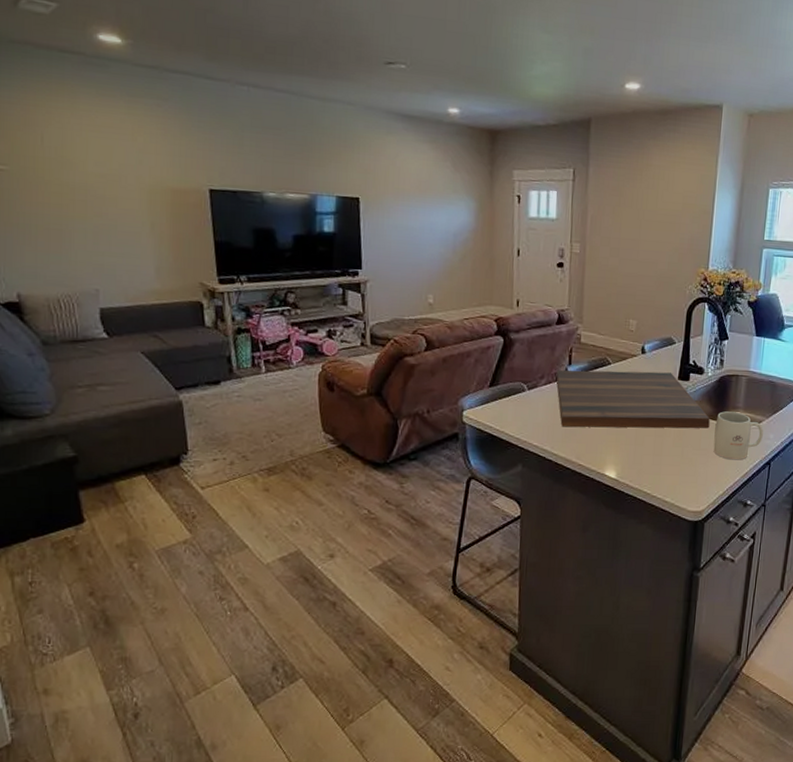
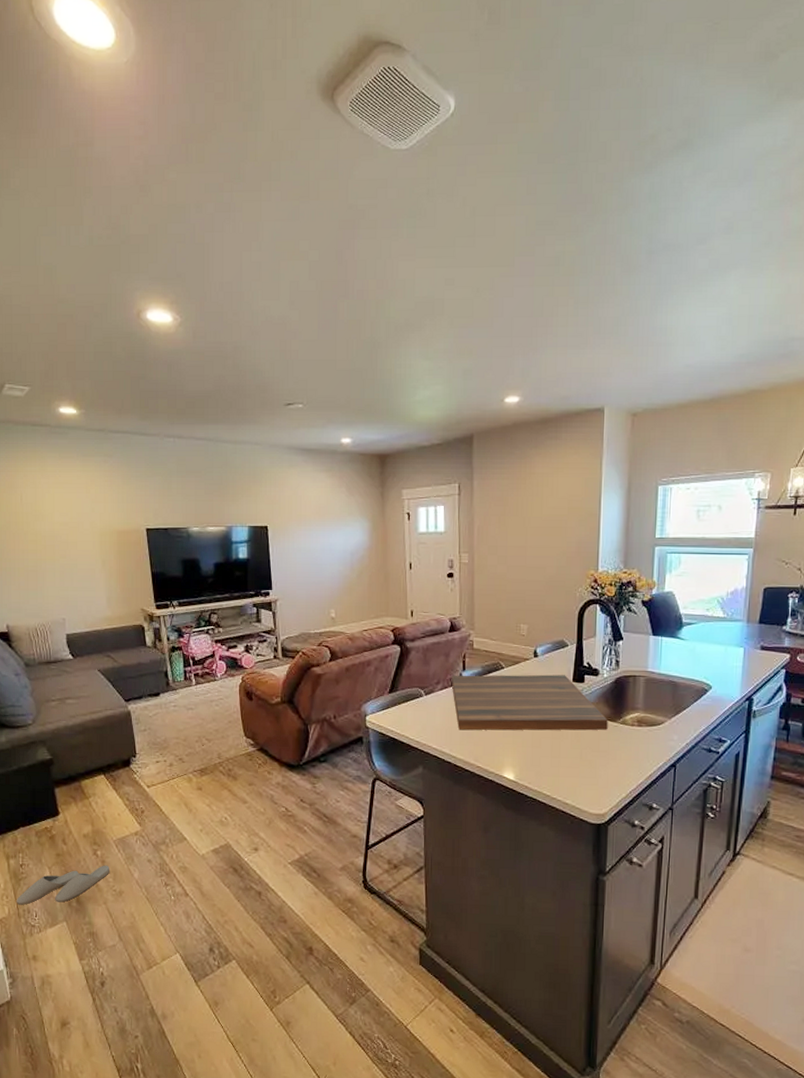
slippers: none [23,579,149,630] -> present [16,865,109,905]
mug: present [713,411,764,460] -> none [613,713,666,762]

